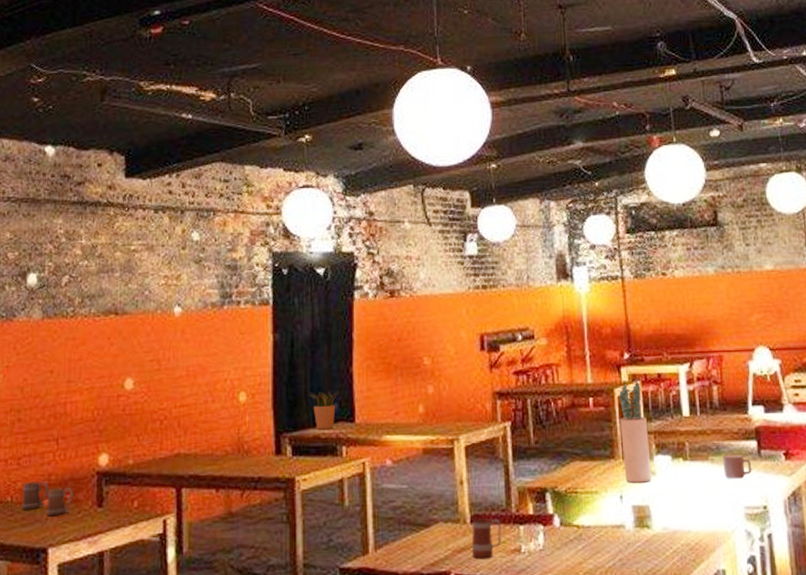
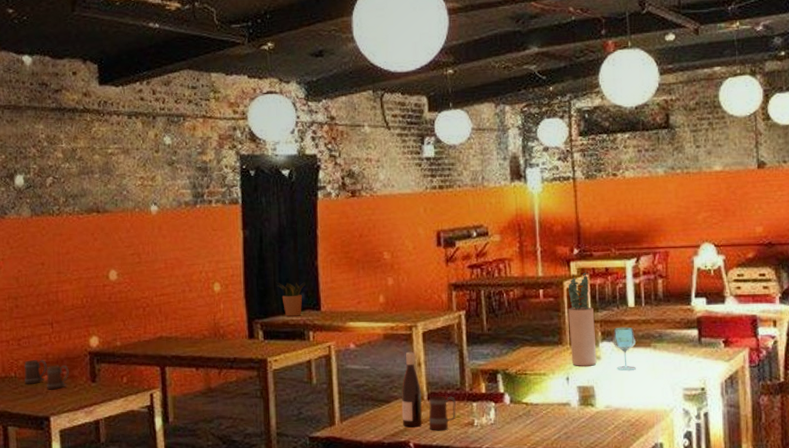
bottle: none [442,468,465,556] -> present [401,351,422,428]
wine glass: none [667,438,693,488] -> present [612,327,637,372]
mug: present [722,454,752,481] -> none [664,341,692,365]

